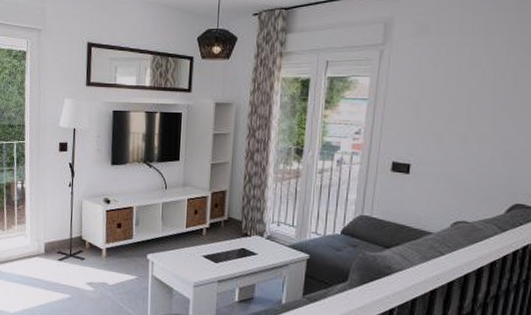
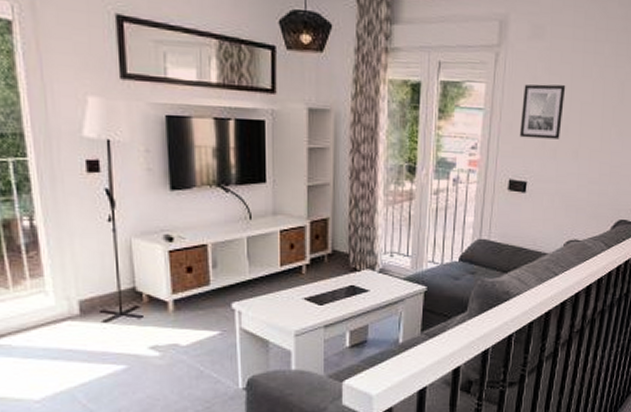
wall art: none [403,75,453,125] -> present [519,84,566,139]

